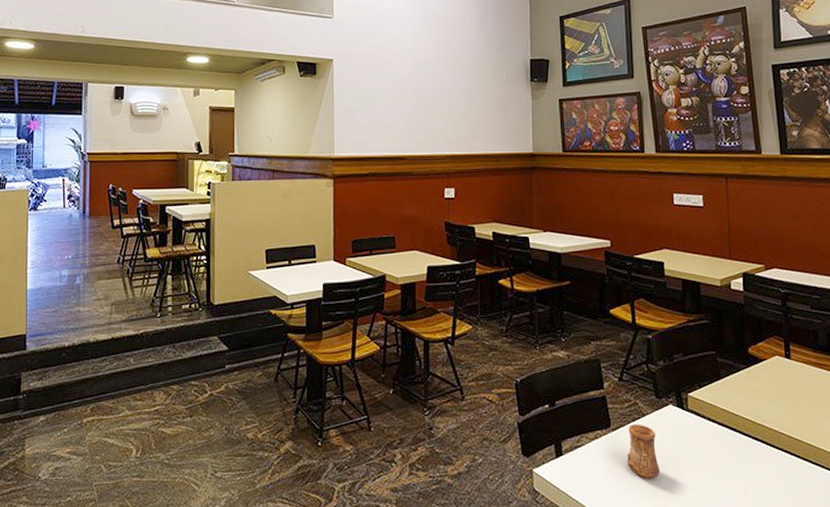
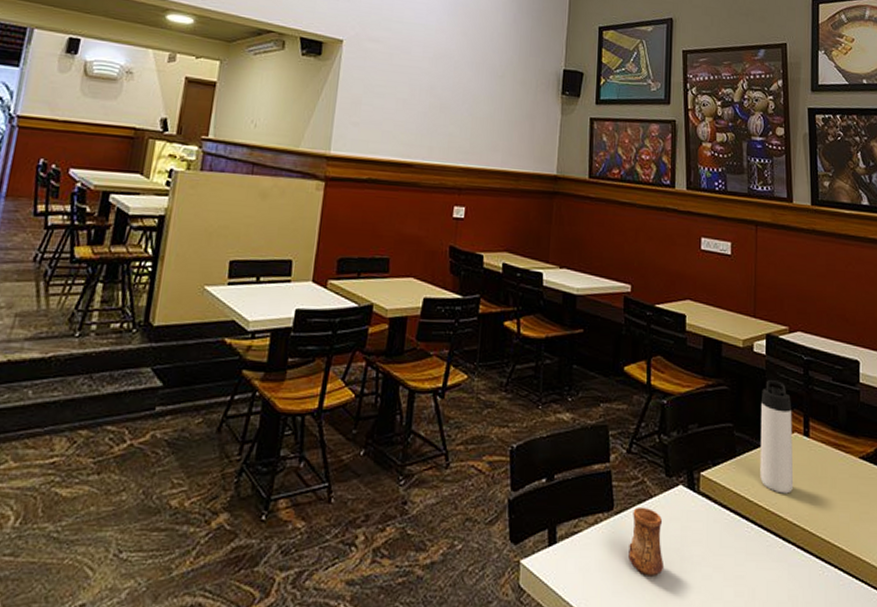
thermos bottle: none [741,312,778,408] -> present [760,380,794,494]

